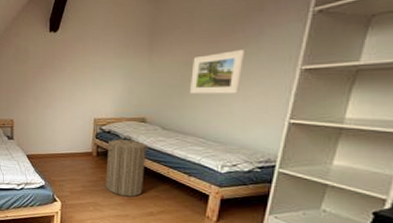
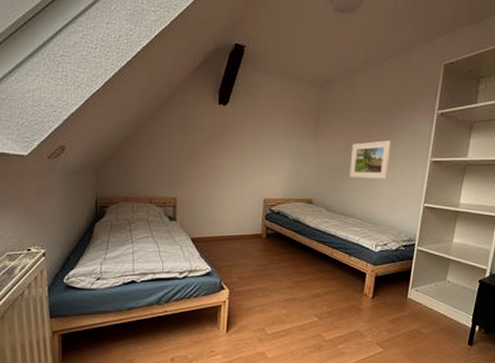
laundry hamper: present [105,135,148,197] -> none [274,216,314,280]

